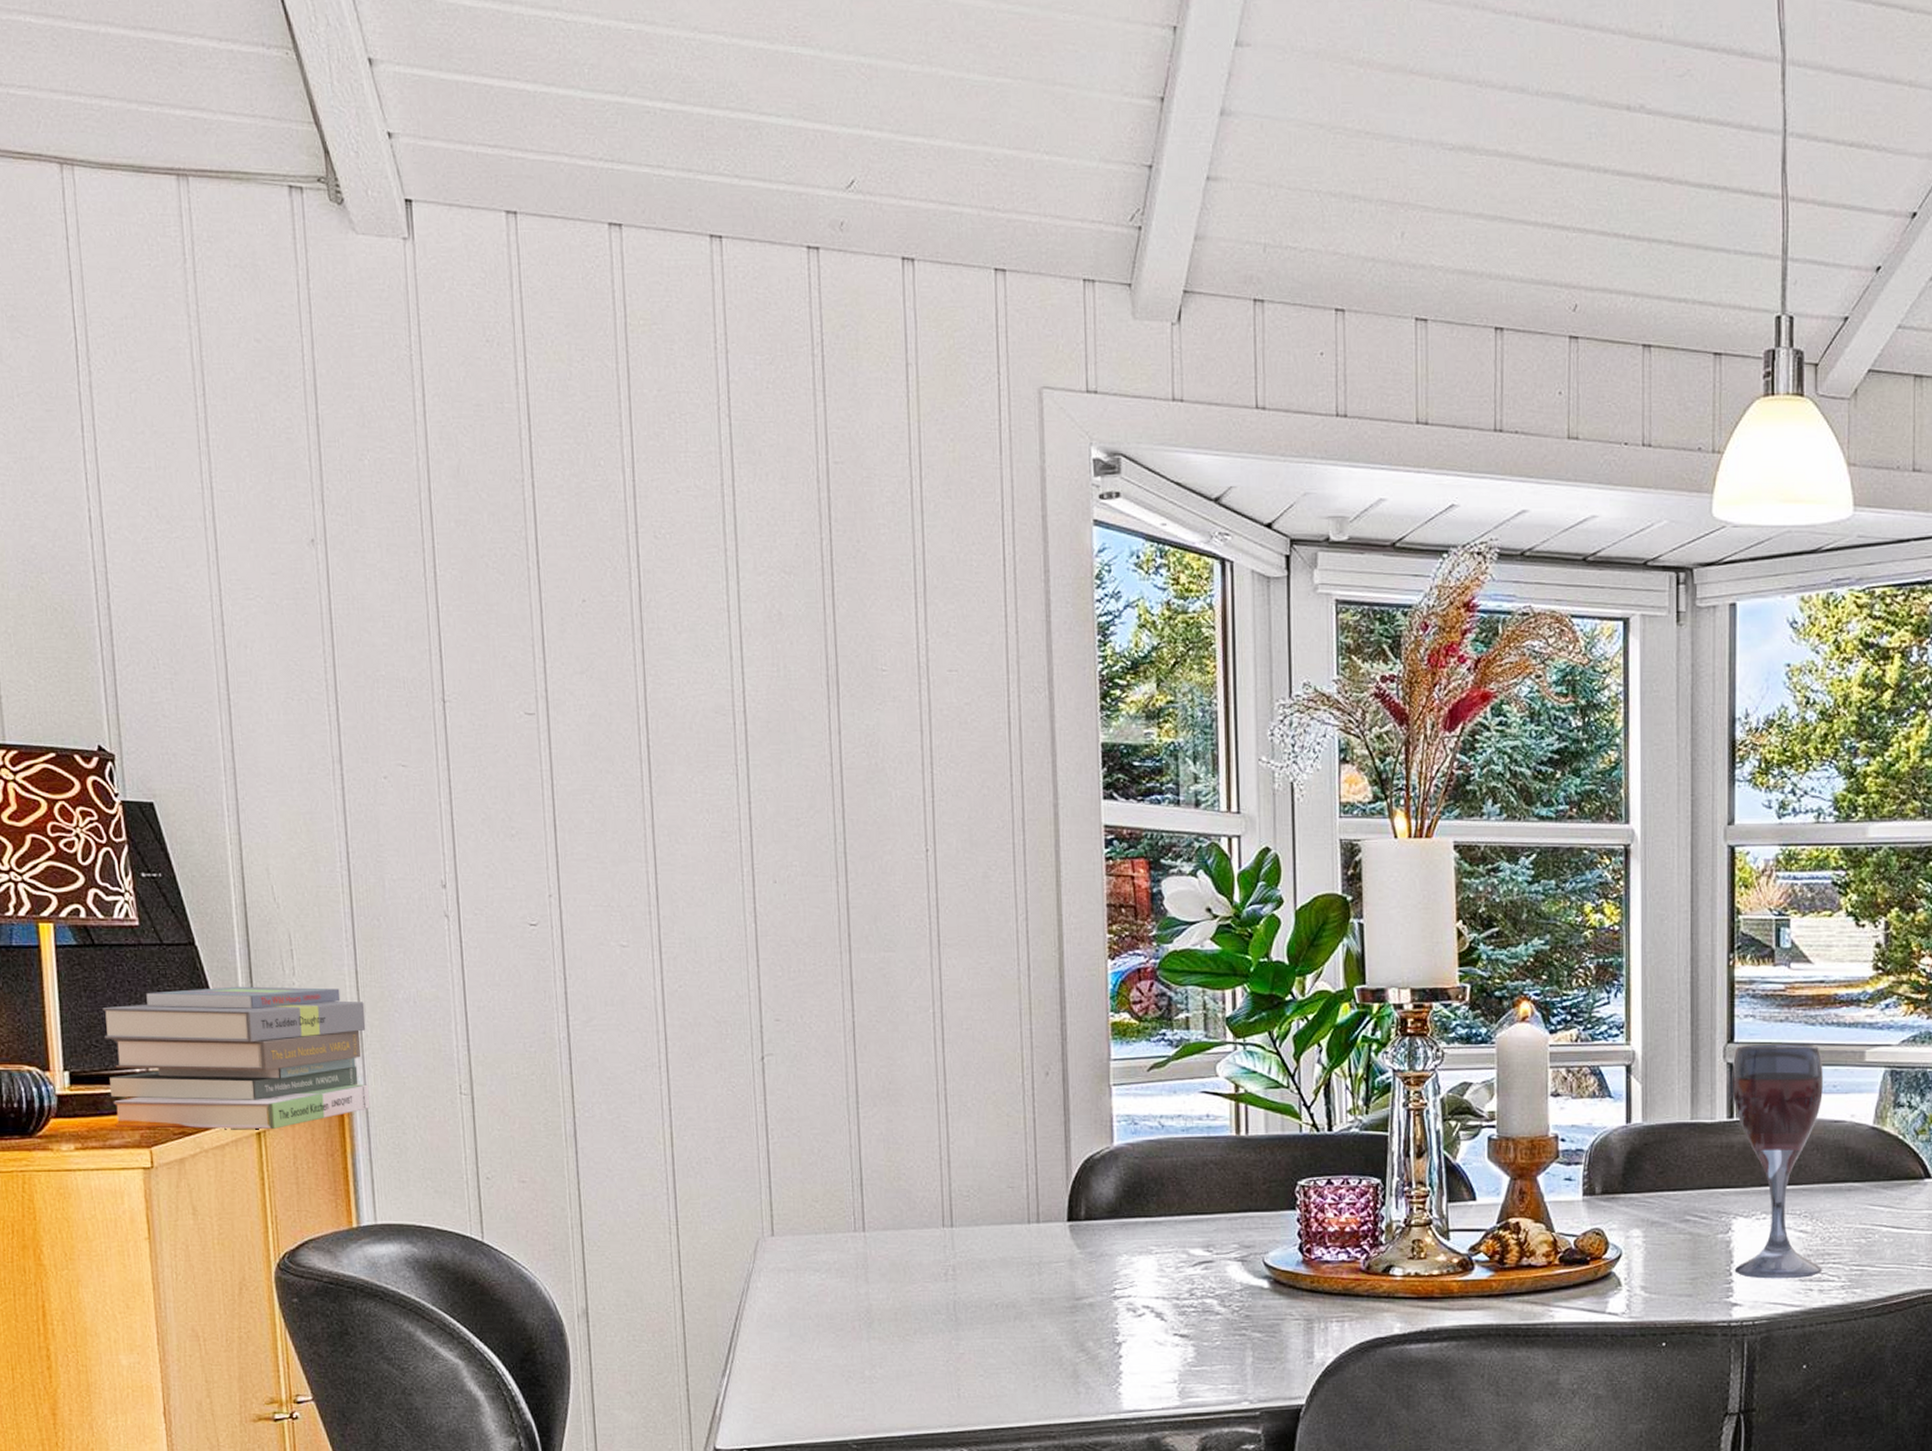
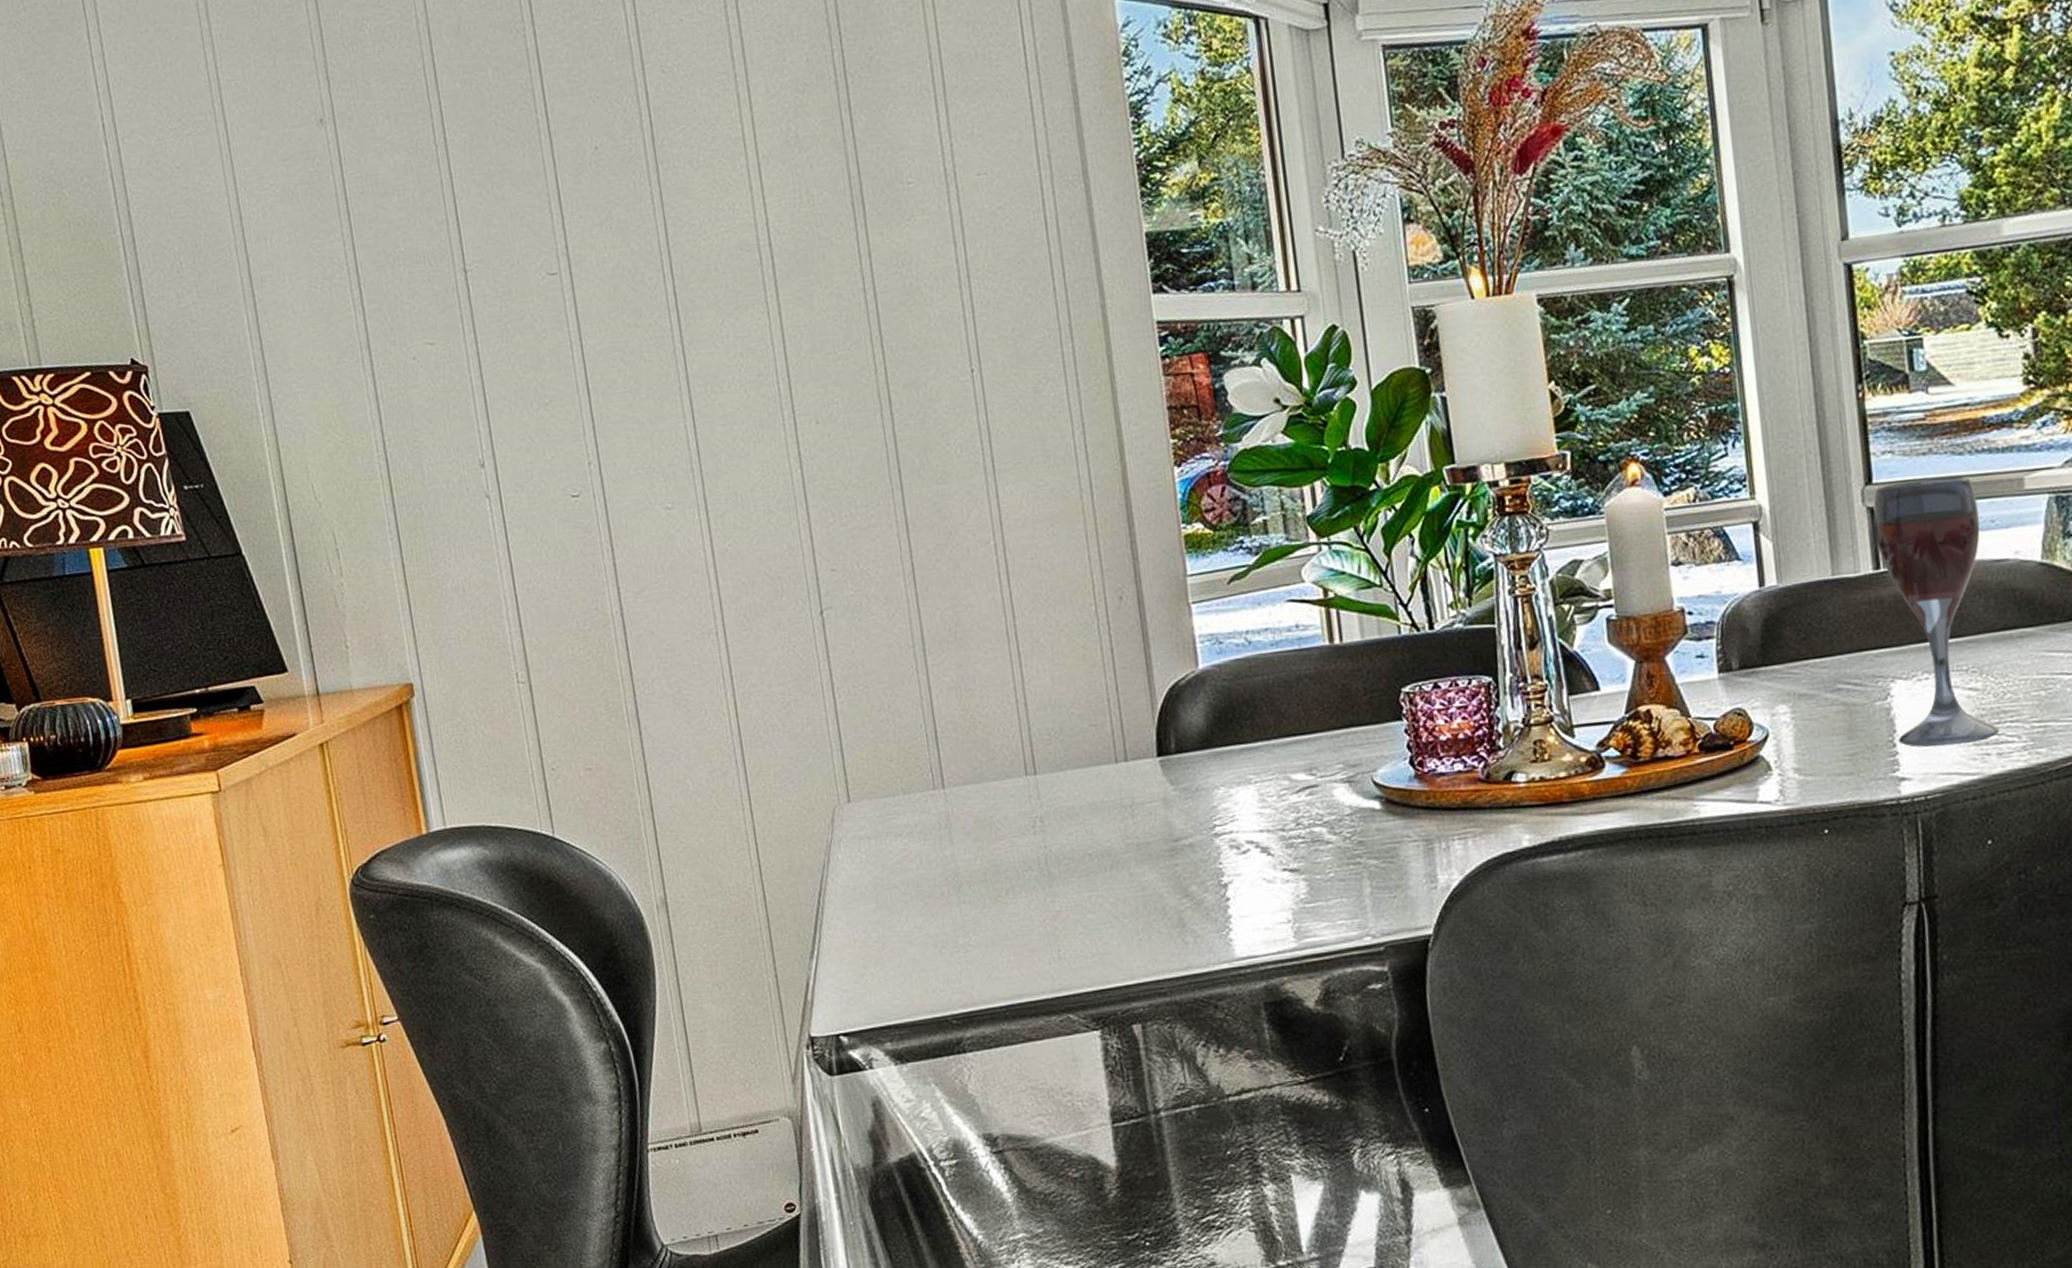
books: present [102,986,371,1130] -> none [158,585,429,753]

